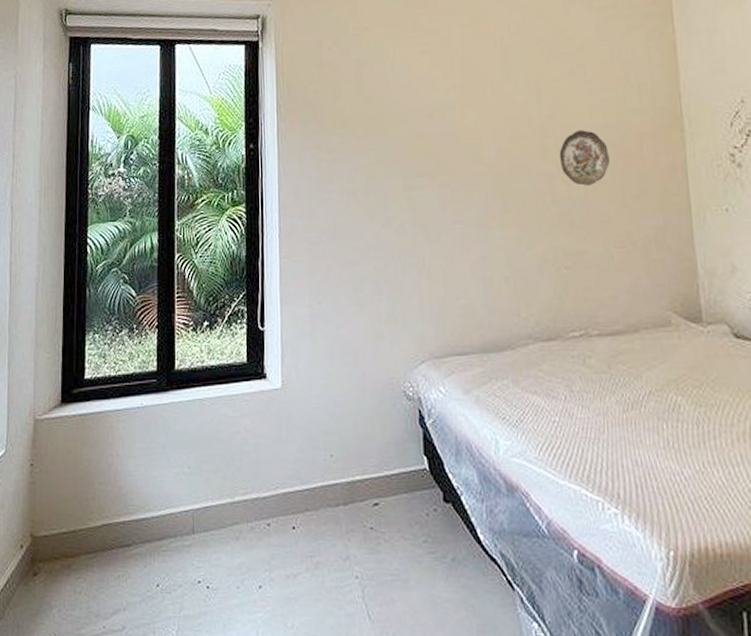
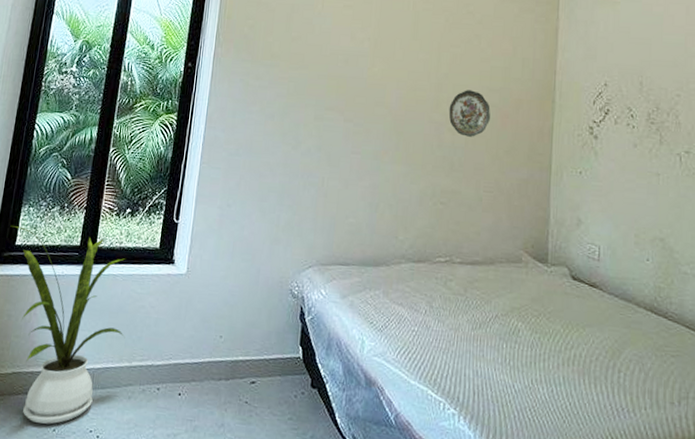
house plant: none [76,358,220,580] -> present [10,226,126,424]

